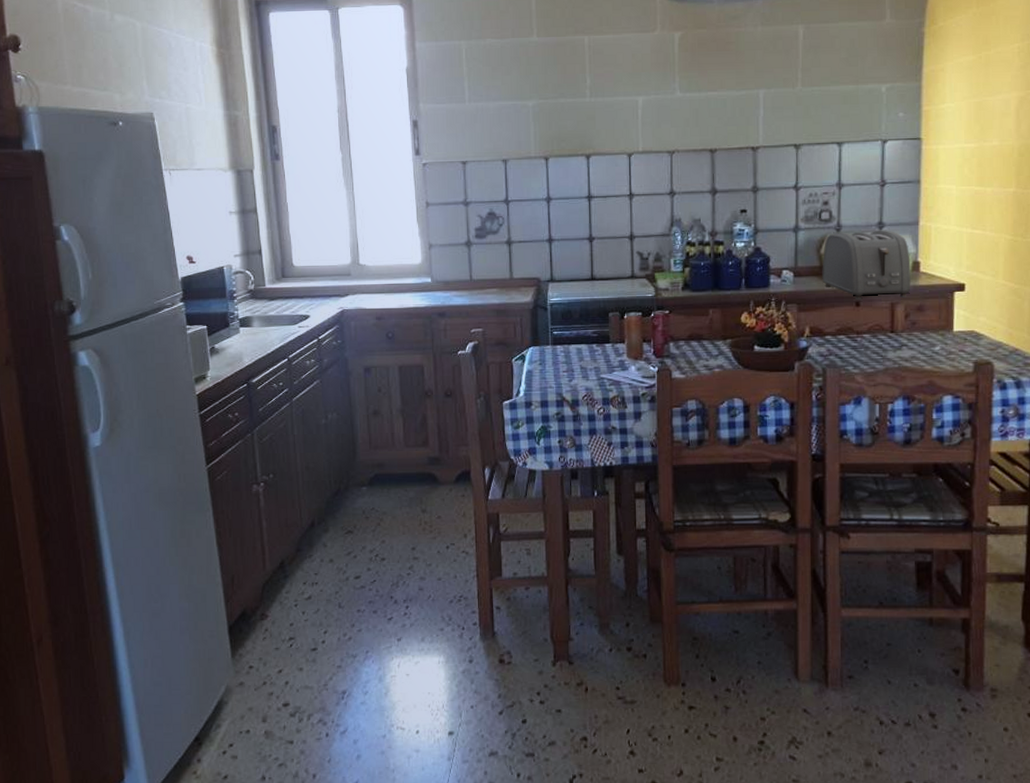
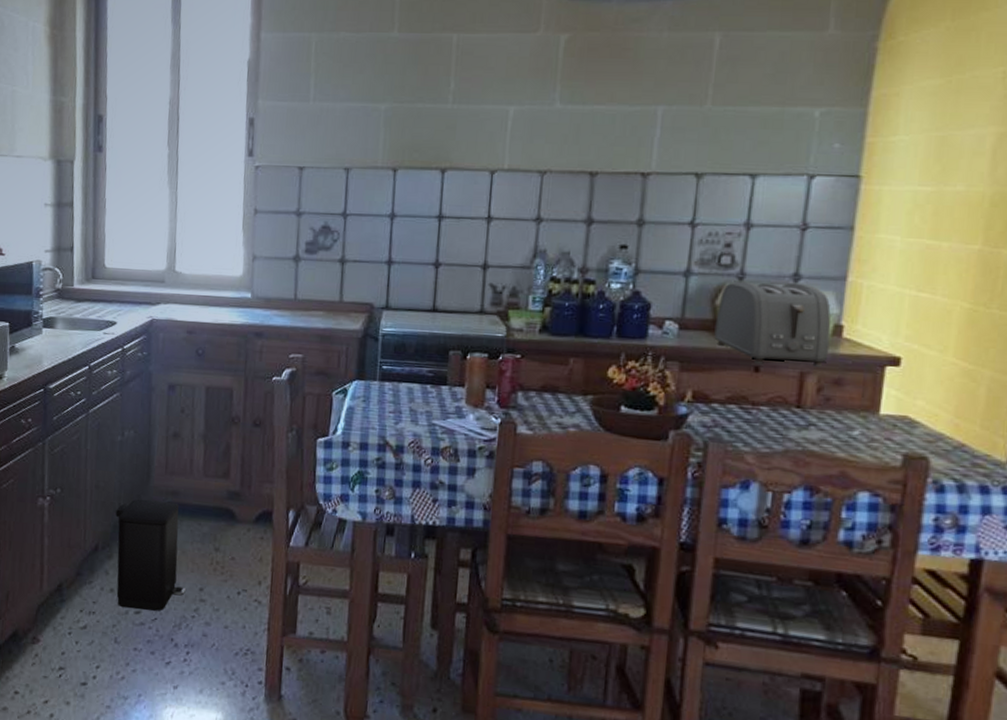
pedal bin: none [327,474,400,575] -> present [115,499,187,611]

